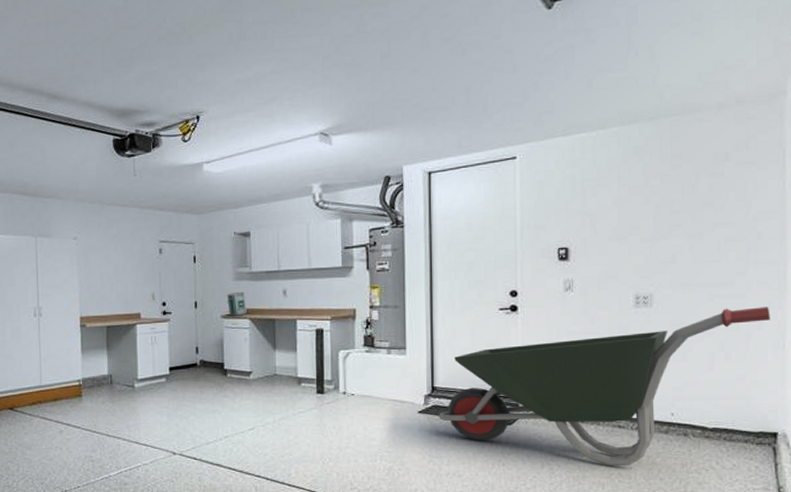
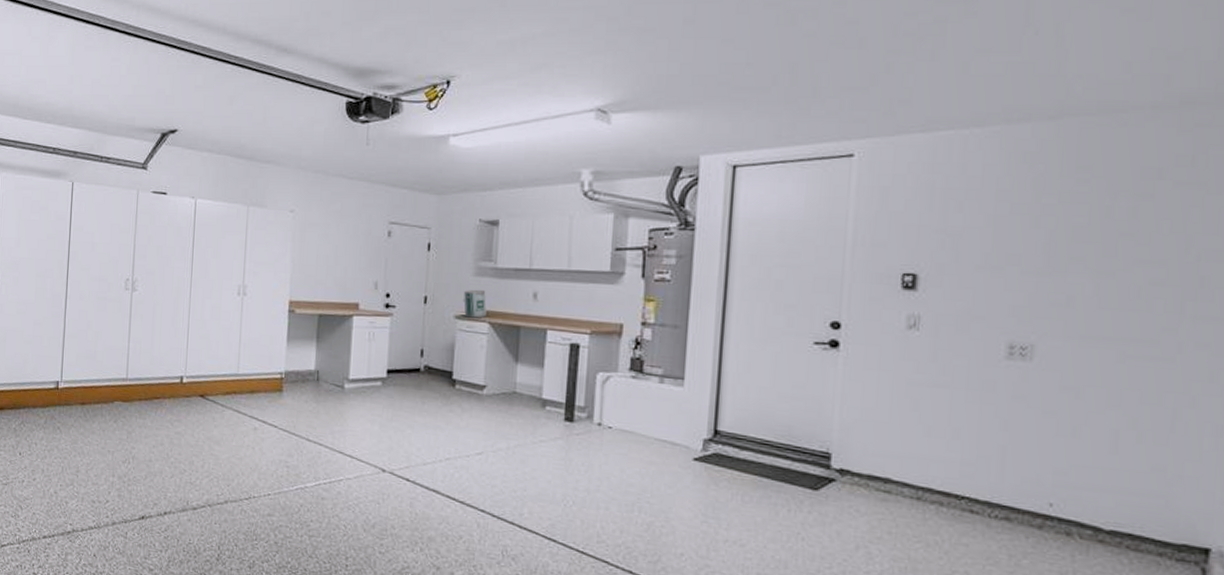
wheelbarrow: present [438,307,770,467] -> none [719,373,1212,565]

